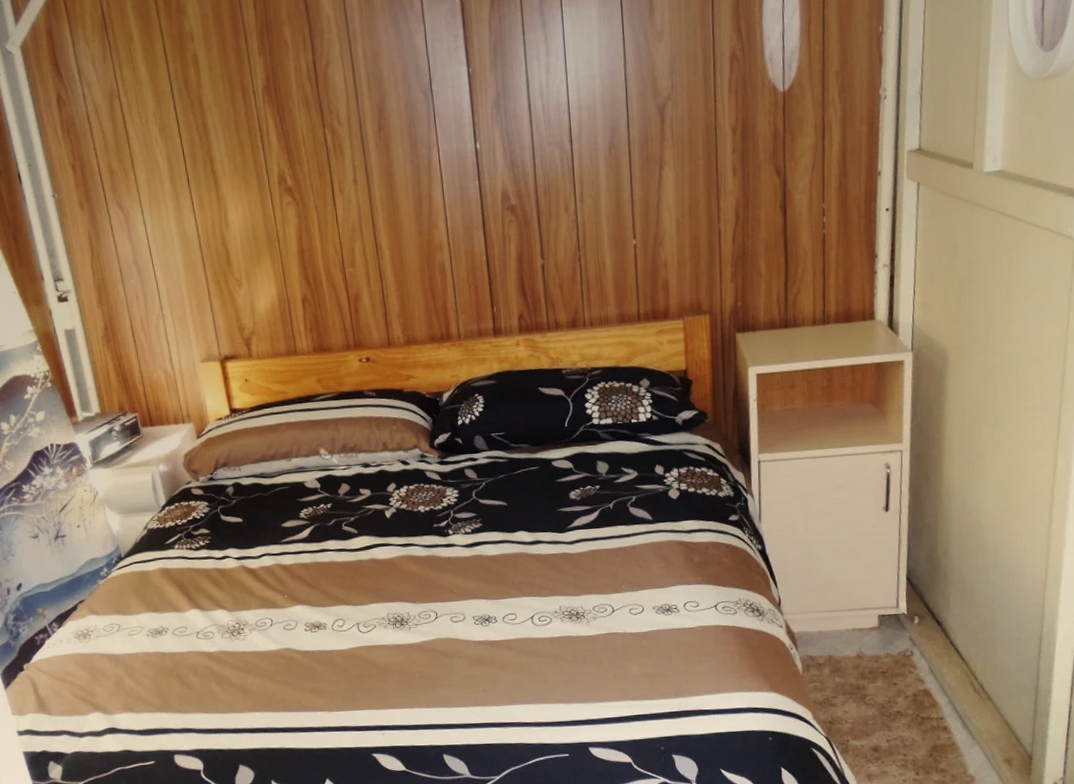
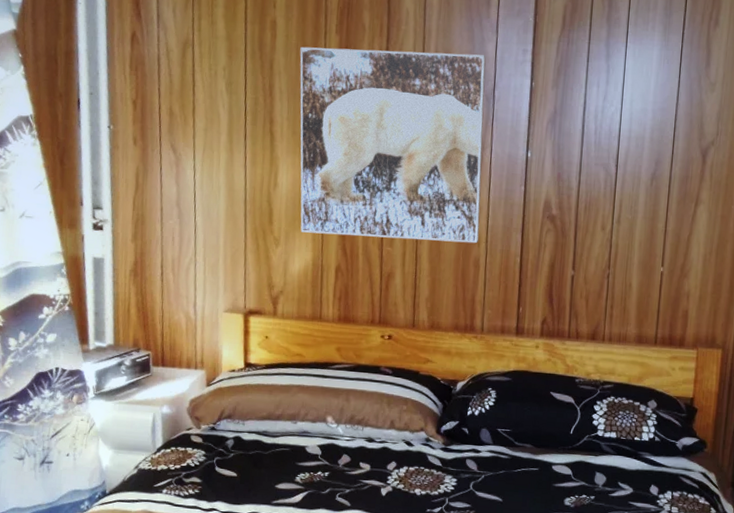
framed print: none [226,49,441,269] -> present [300,46,486,244]

